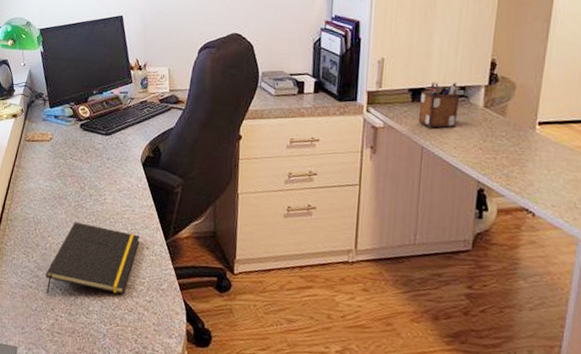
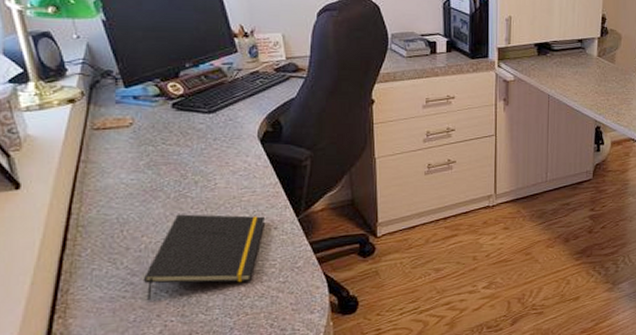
desk organizer: present [418,81,460,128] -> none [544,35,578,78]

